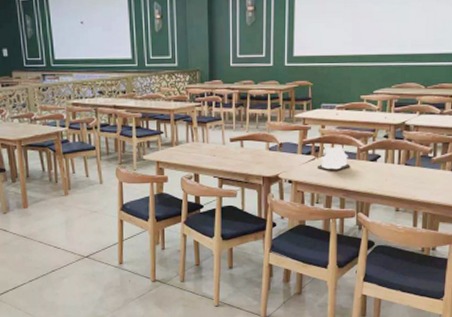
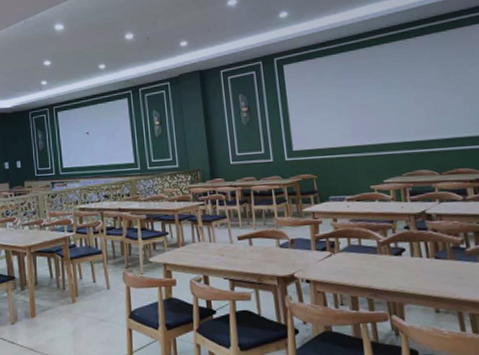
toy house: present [317,145,351,171] -> none [335,238,373,268]

